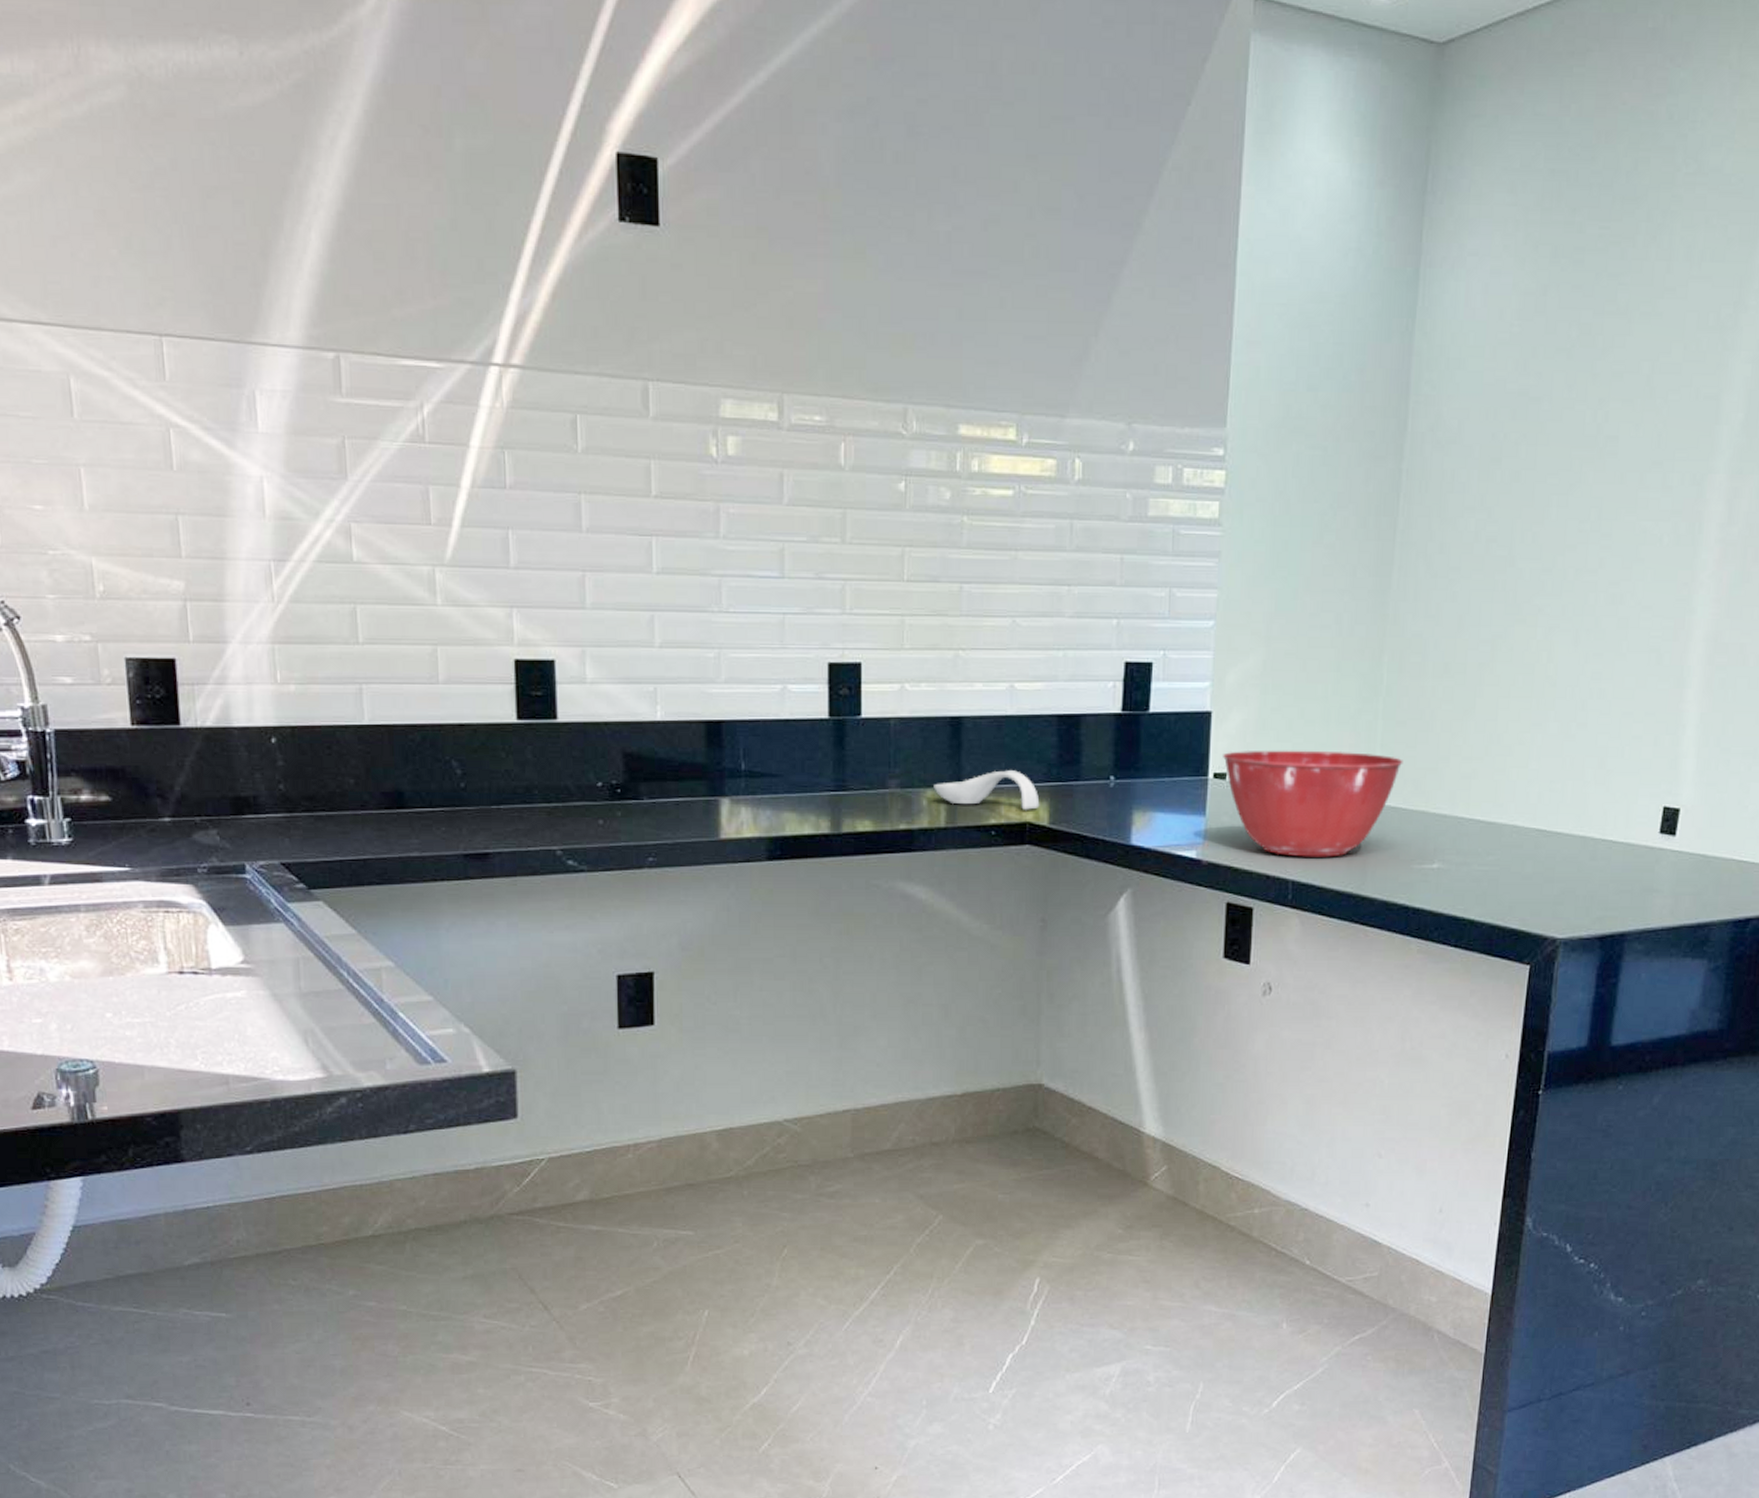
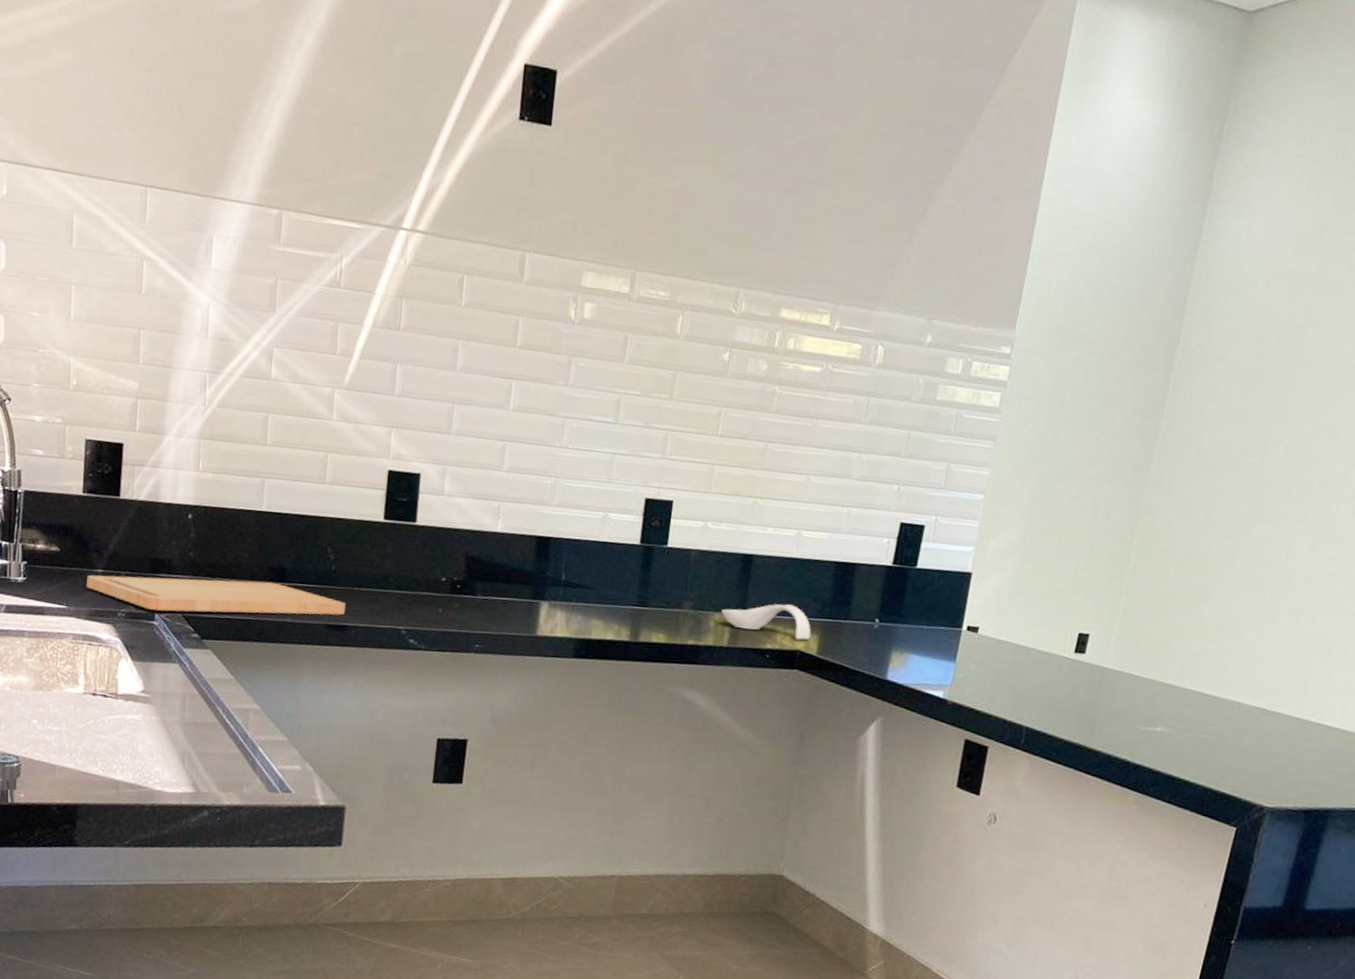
cutting board: none [151,811,485,860] -> present [86,575,346,615]
mixing bowl: present [1223,750,1403,857] -> none [977,609,1141,711]

